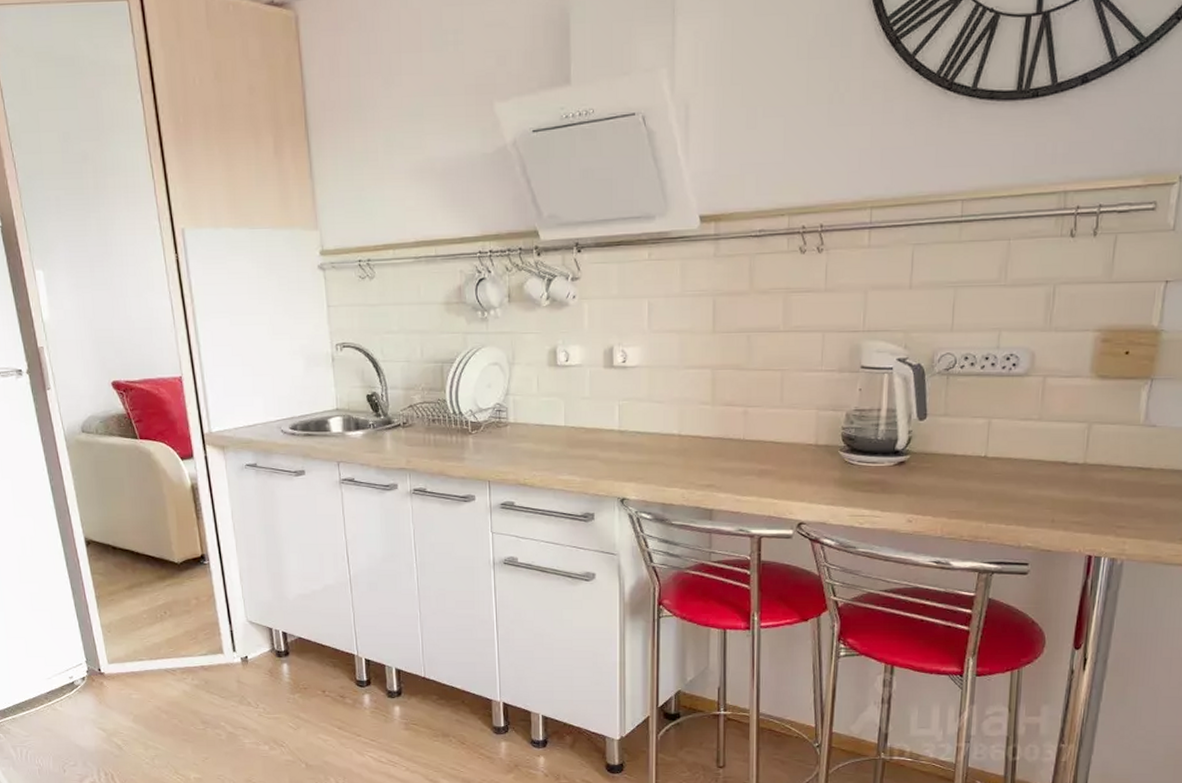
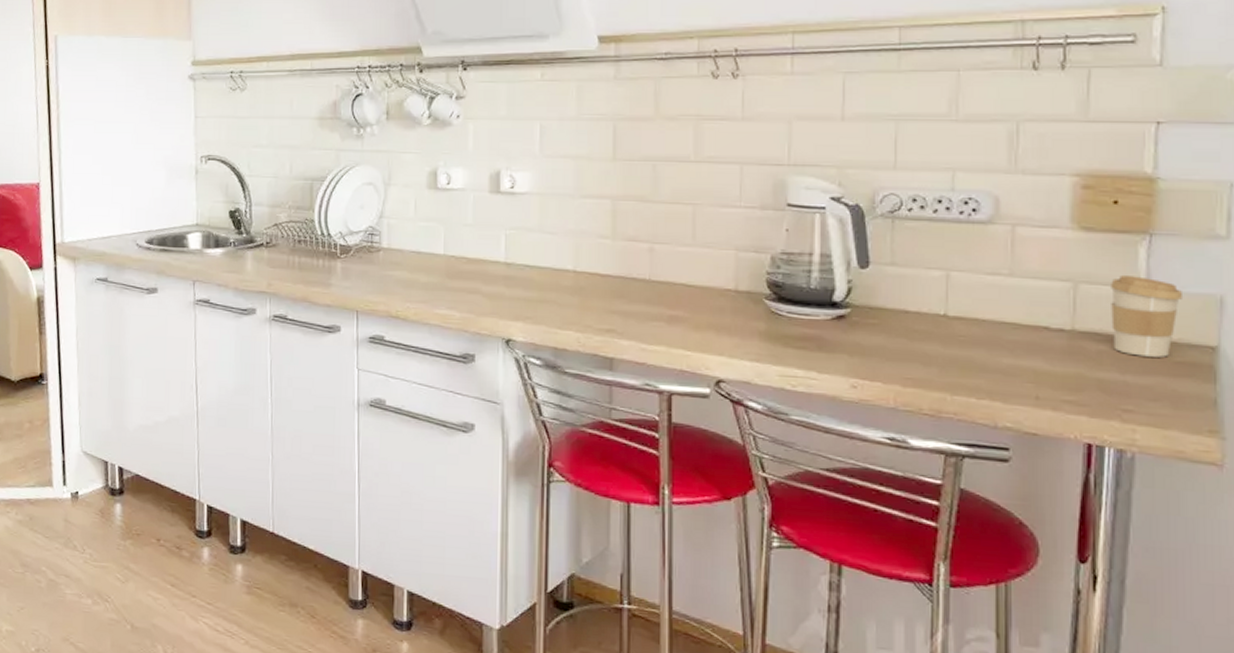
coffee cup: none [1115,414,1172,482] -> present [1111,274,1184,358]

